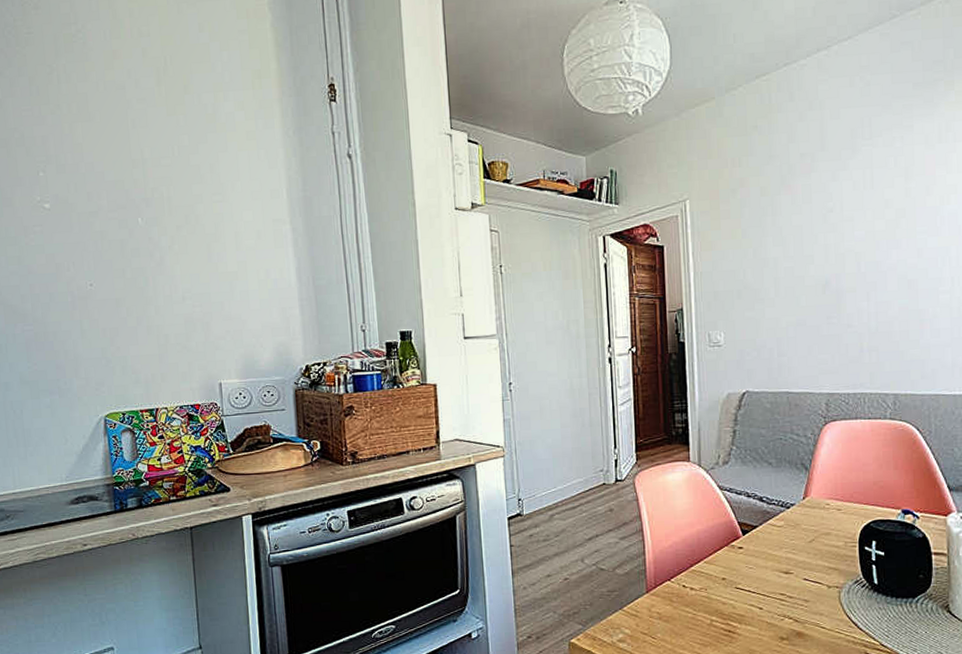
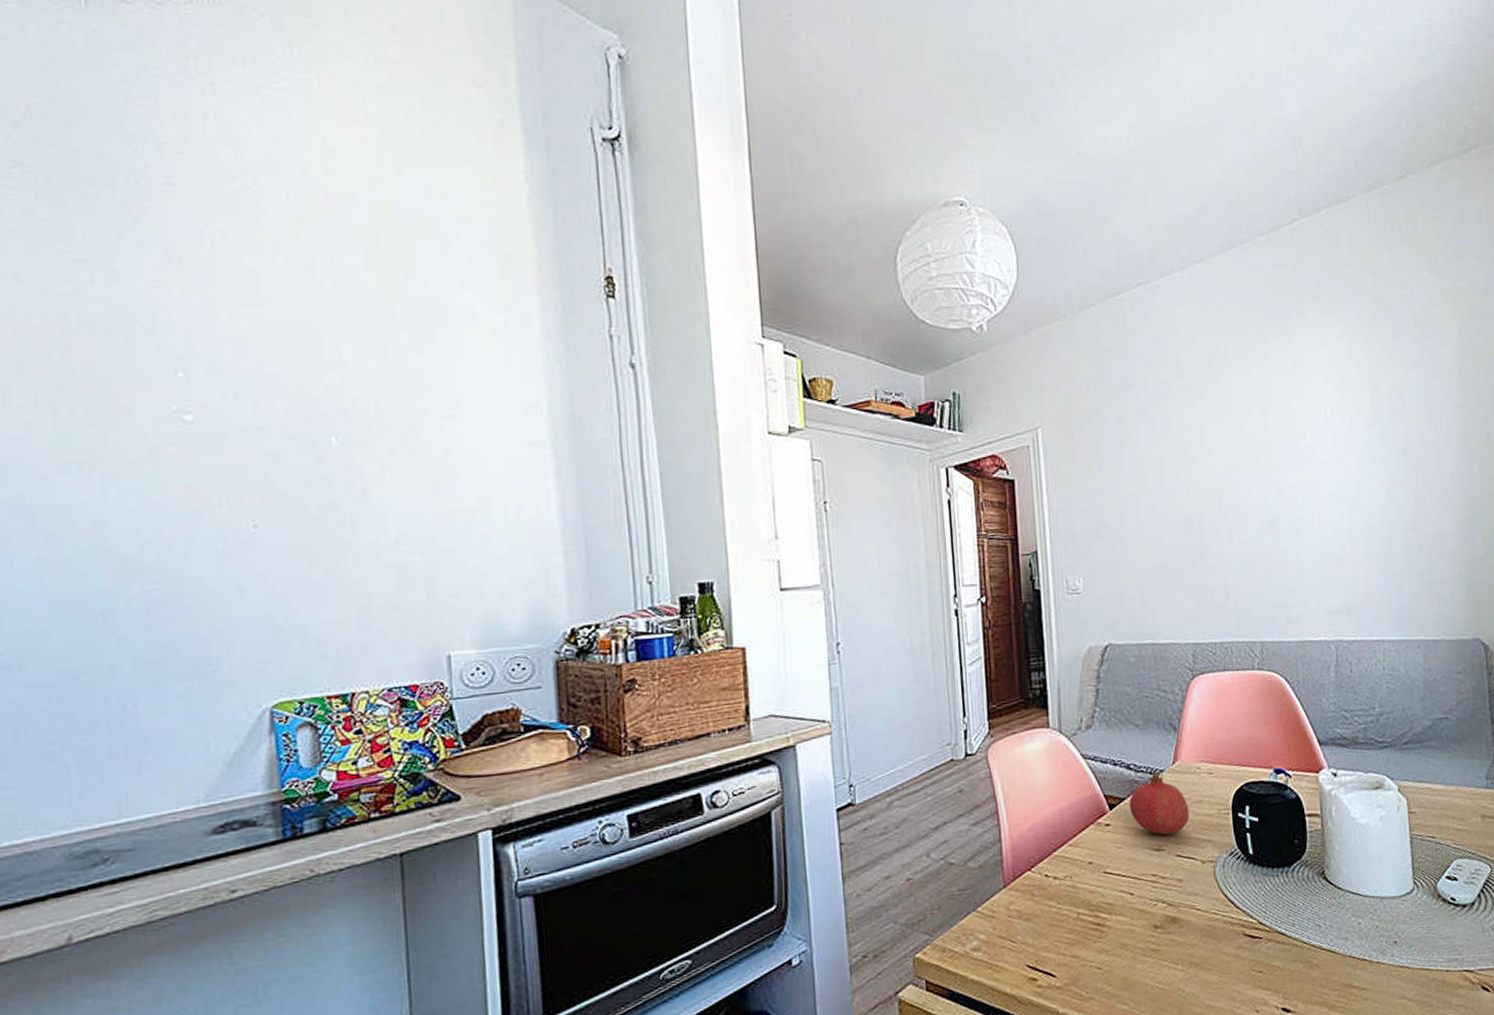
fruit: none [760,506,817,561] -> present [1129,773,1190,836]

